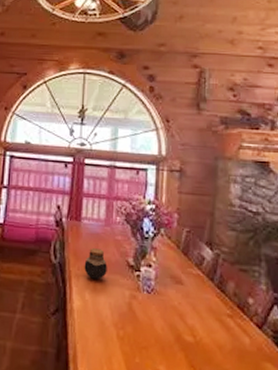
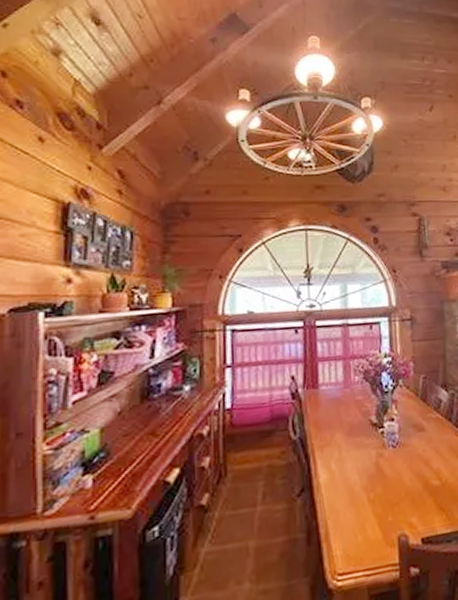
jar: present [84,248,107,280] -> none [326,413,351,447]

